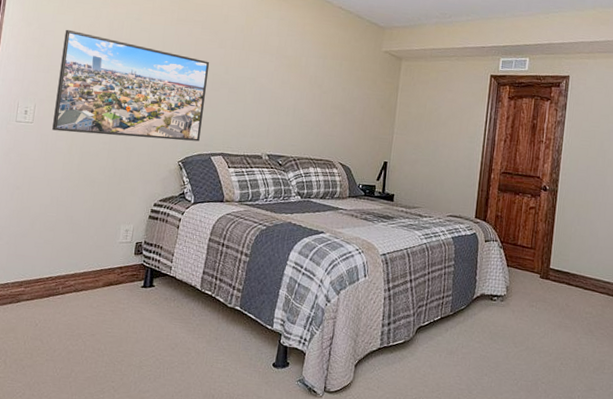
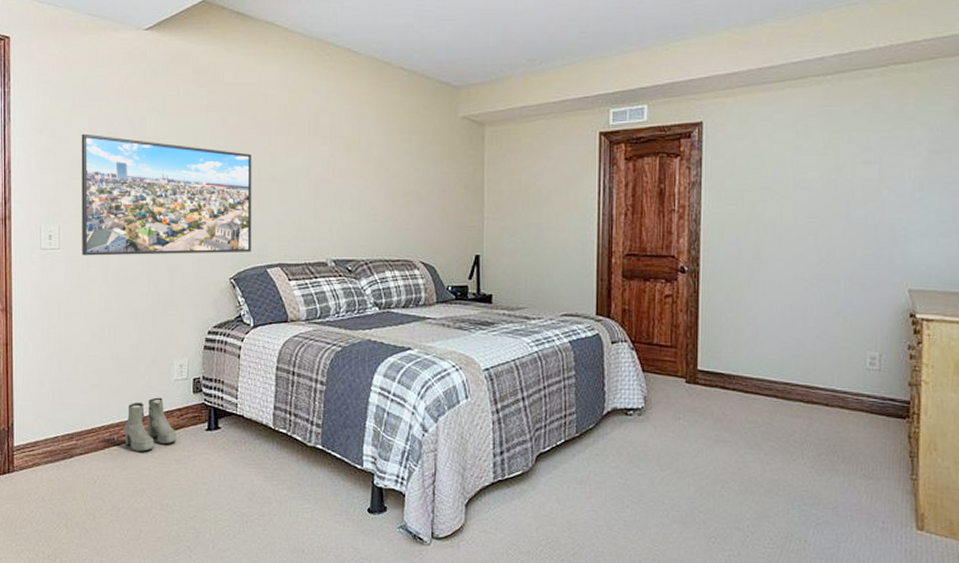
boots: none [68,256,115,302] -> present [124,397,177,452]

